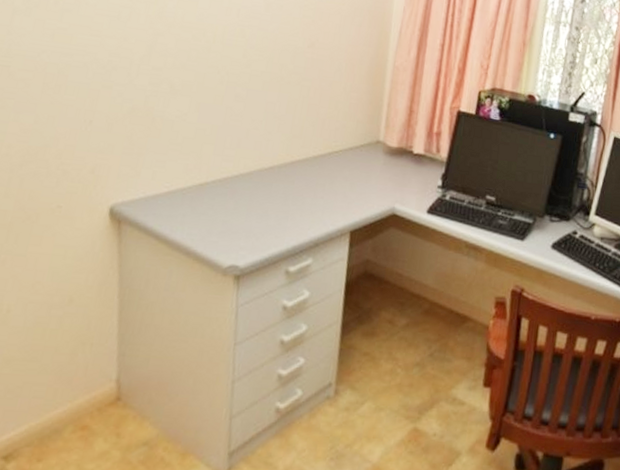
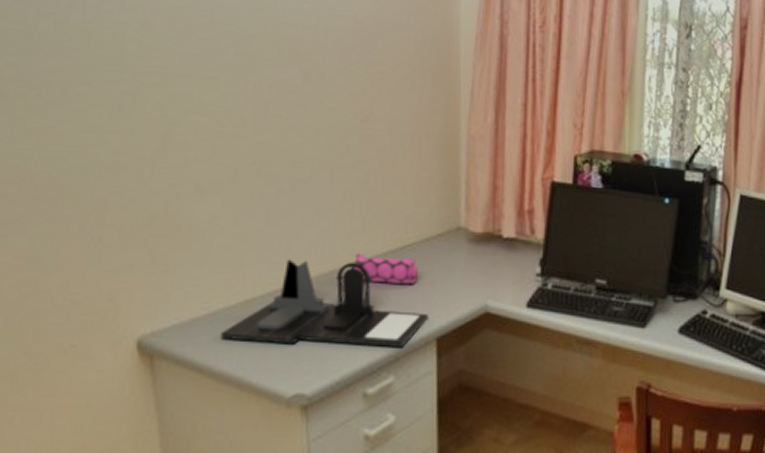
desk organizer: none [176,153,345,236] -> present [220,259,428,348]
pencil case: none [287,153,342,184] -> present [351,252,419,284]

